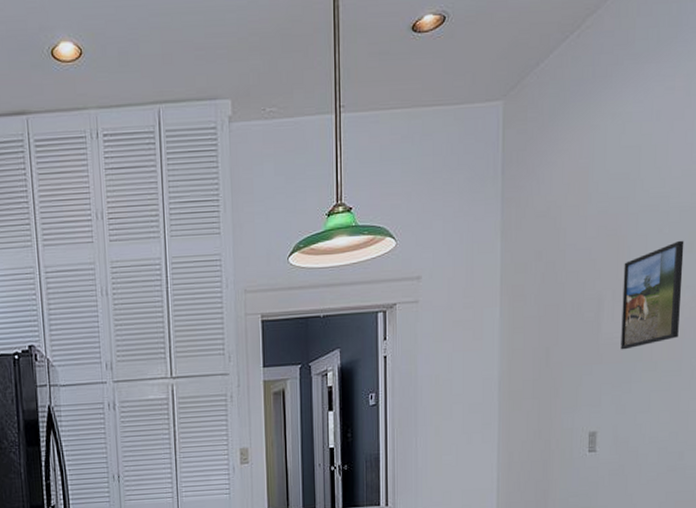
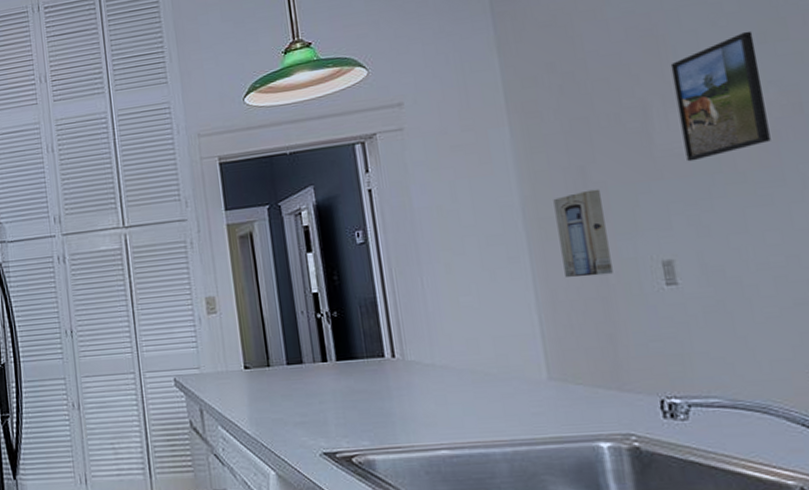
wall art: none [521,368,556,443] -> present [553,189,613,277]

